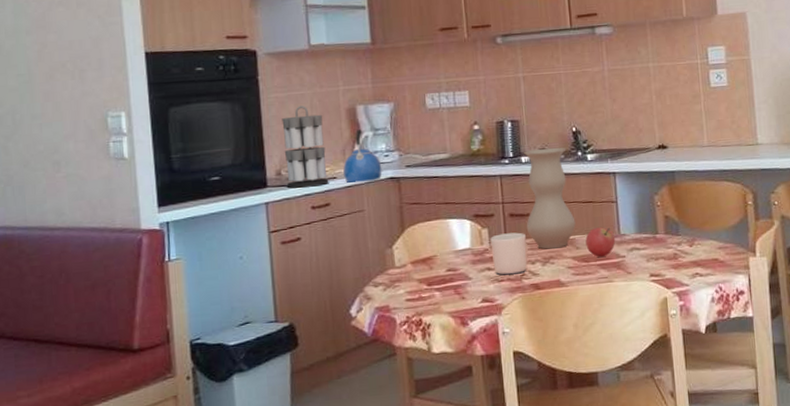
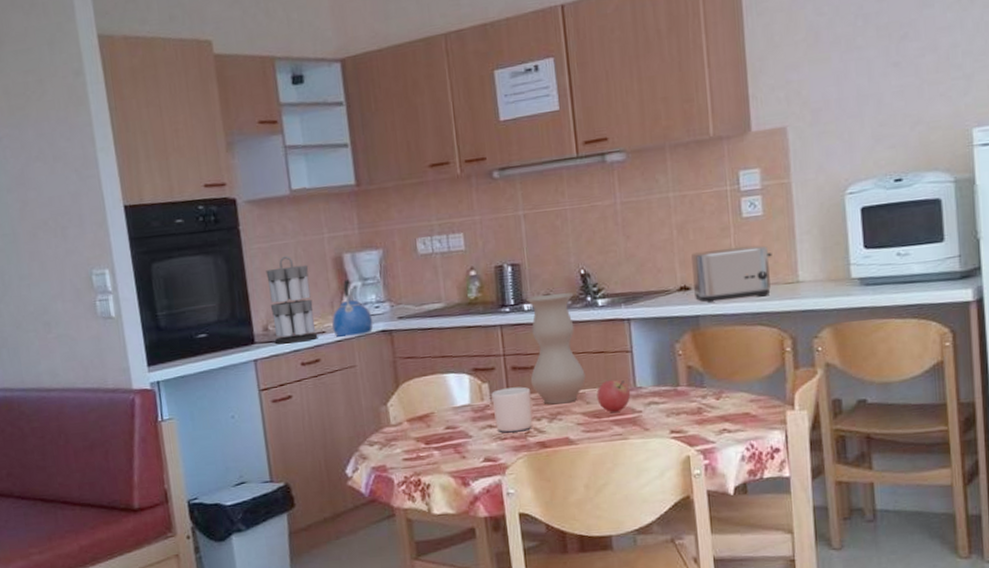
toaster: none [667,111,736,160] -> present [690,244,772,303]

